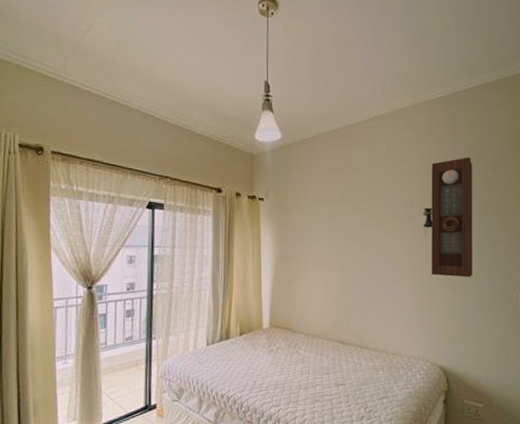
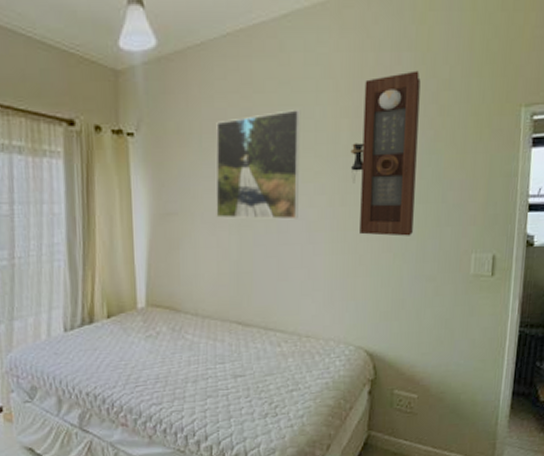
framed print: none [323,183,385,263] -> present [215,110,301,220]

